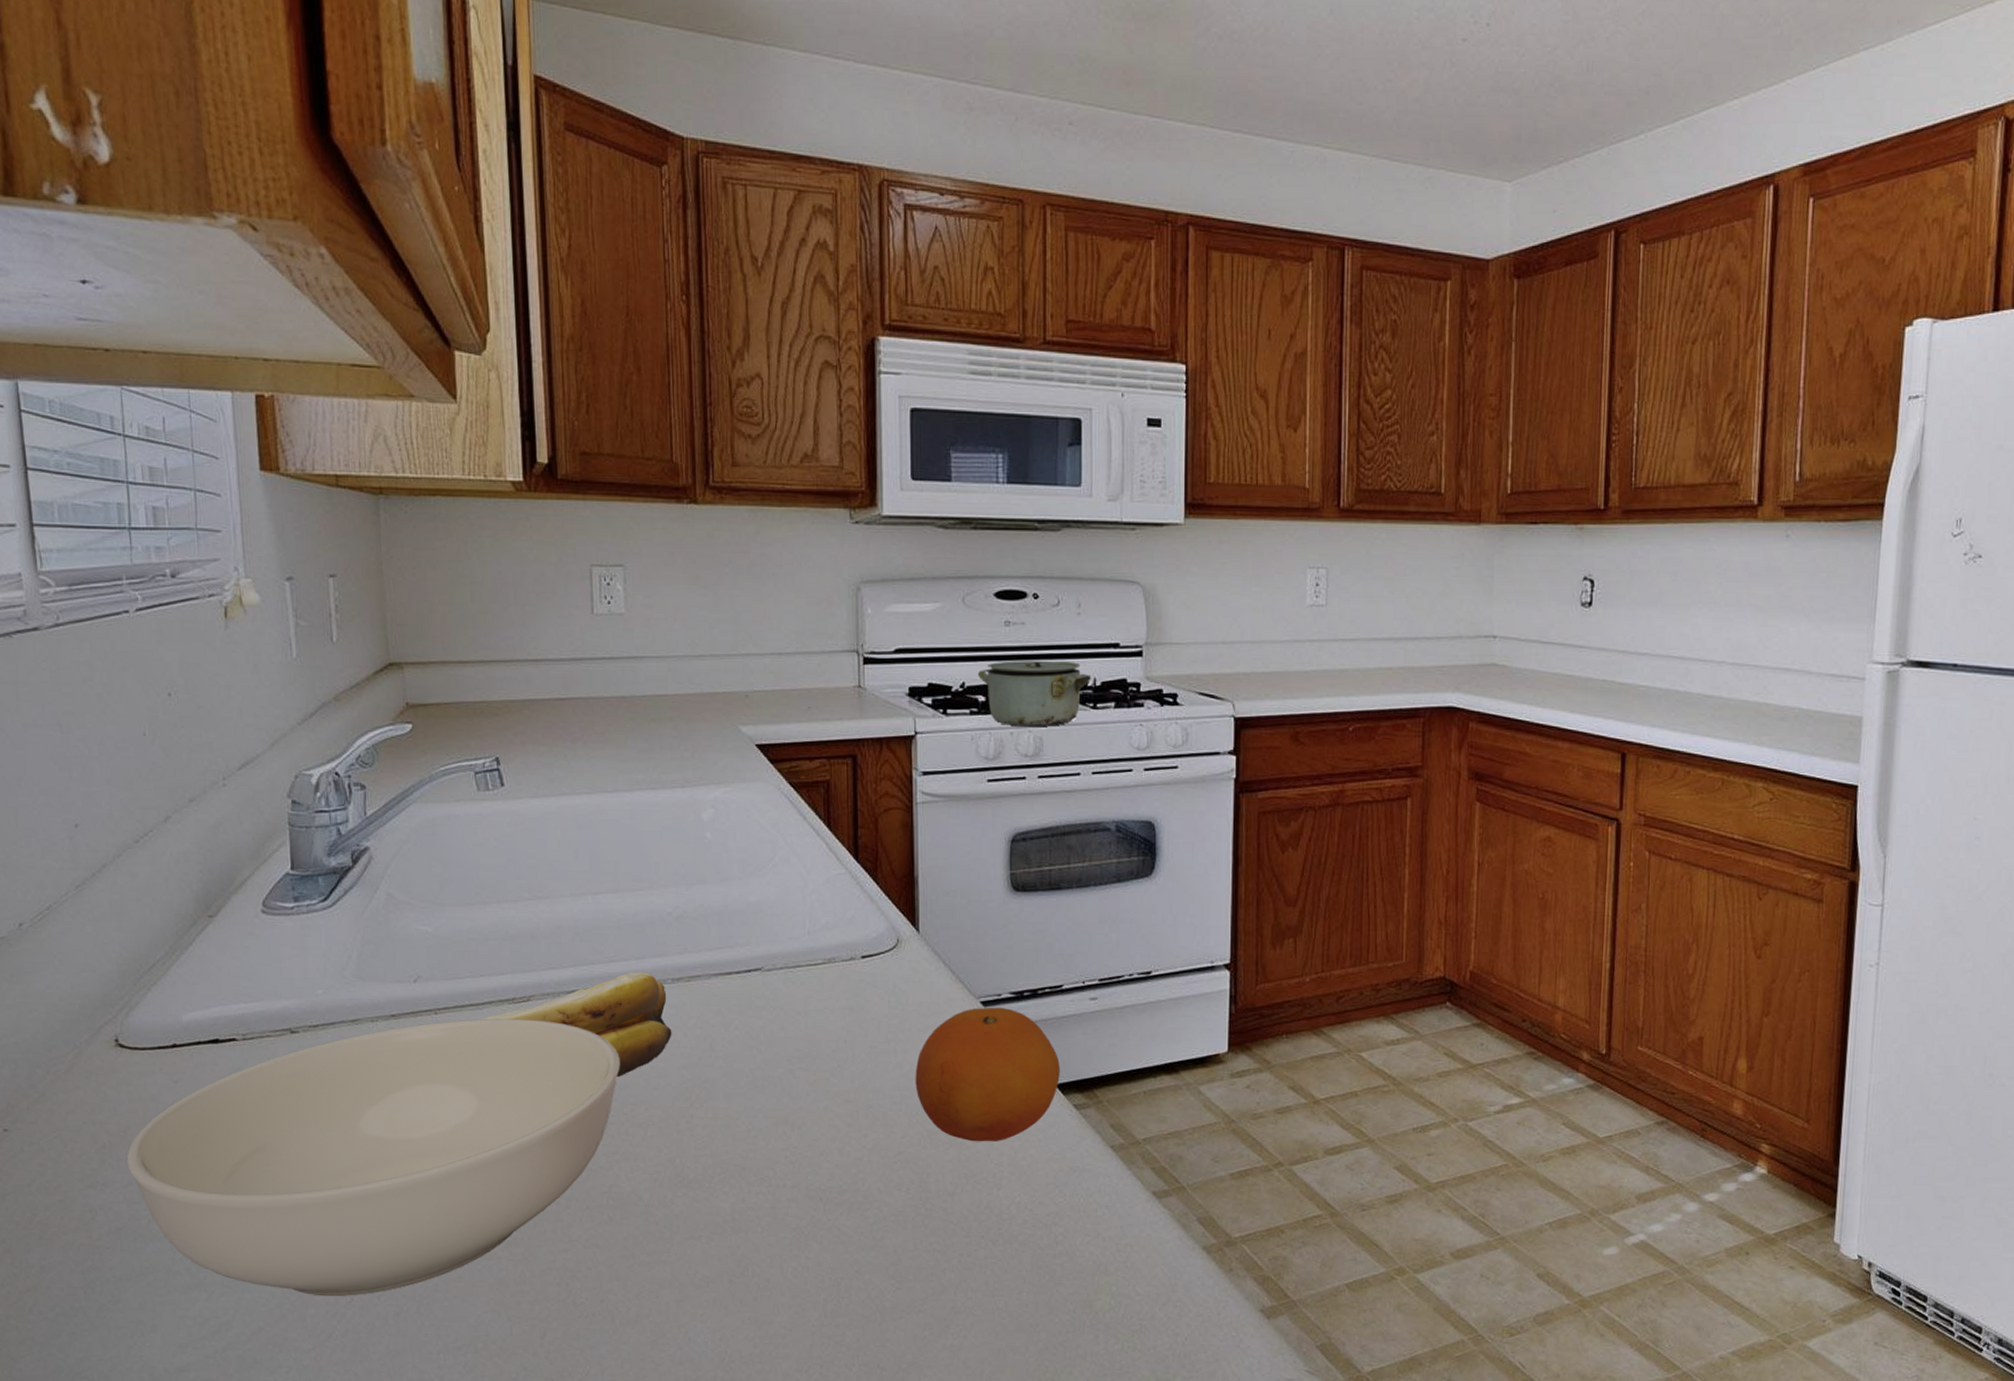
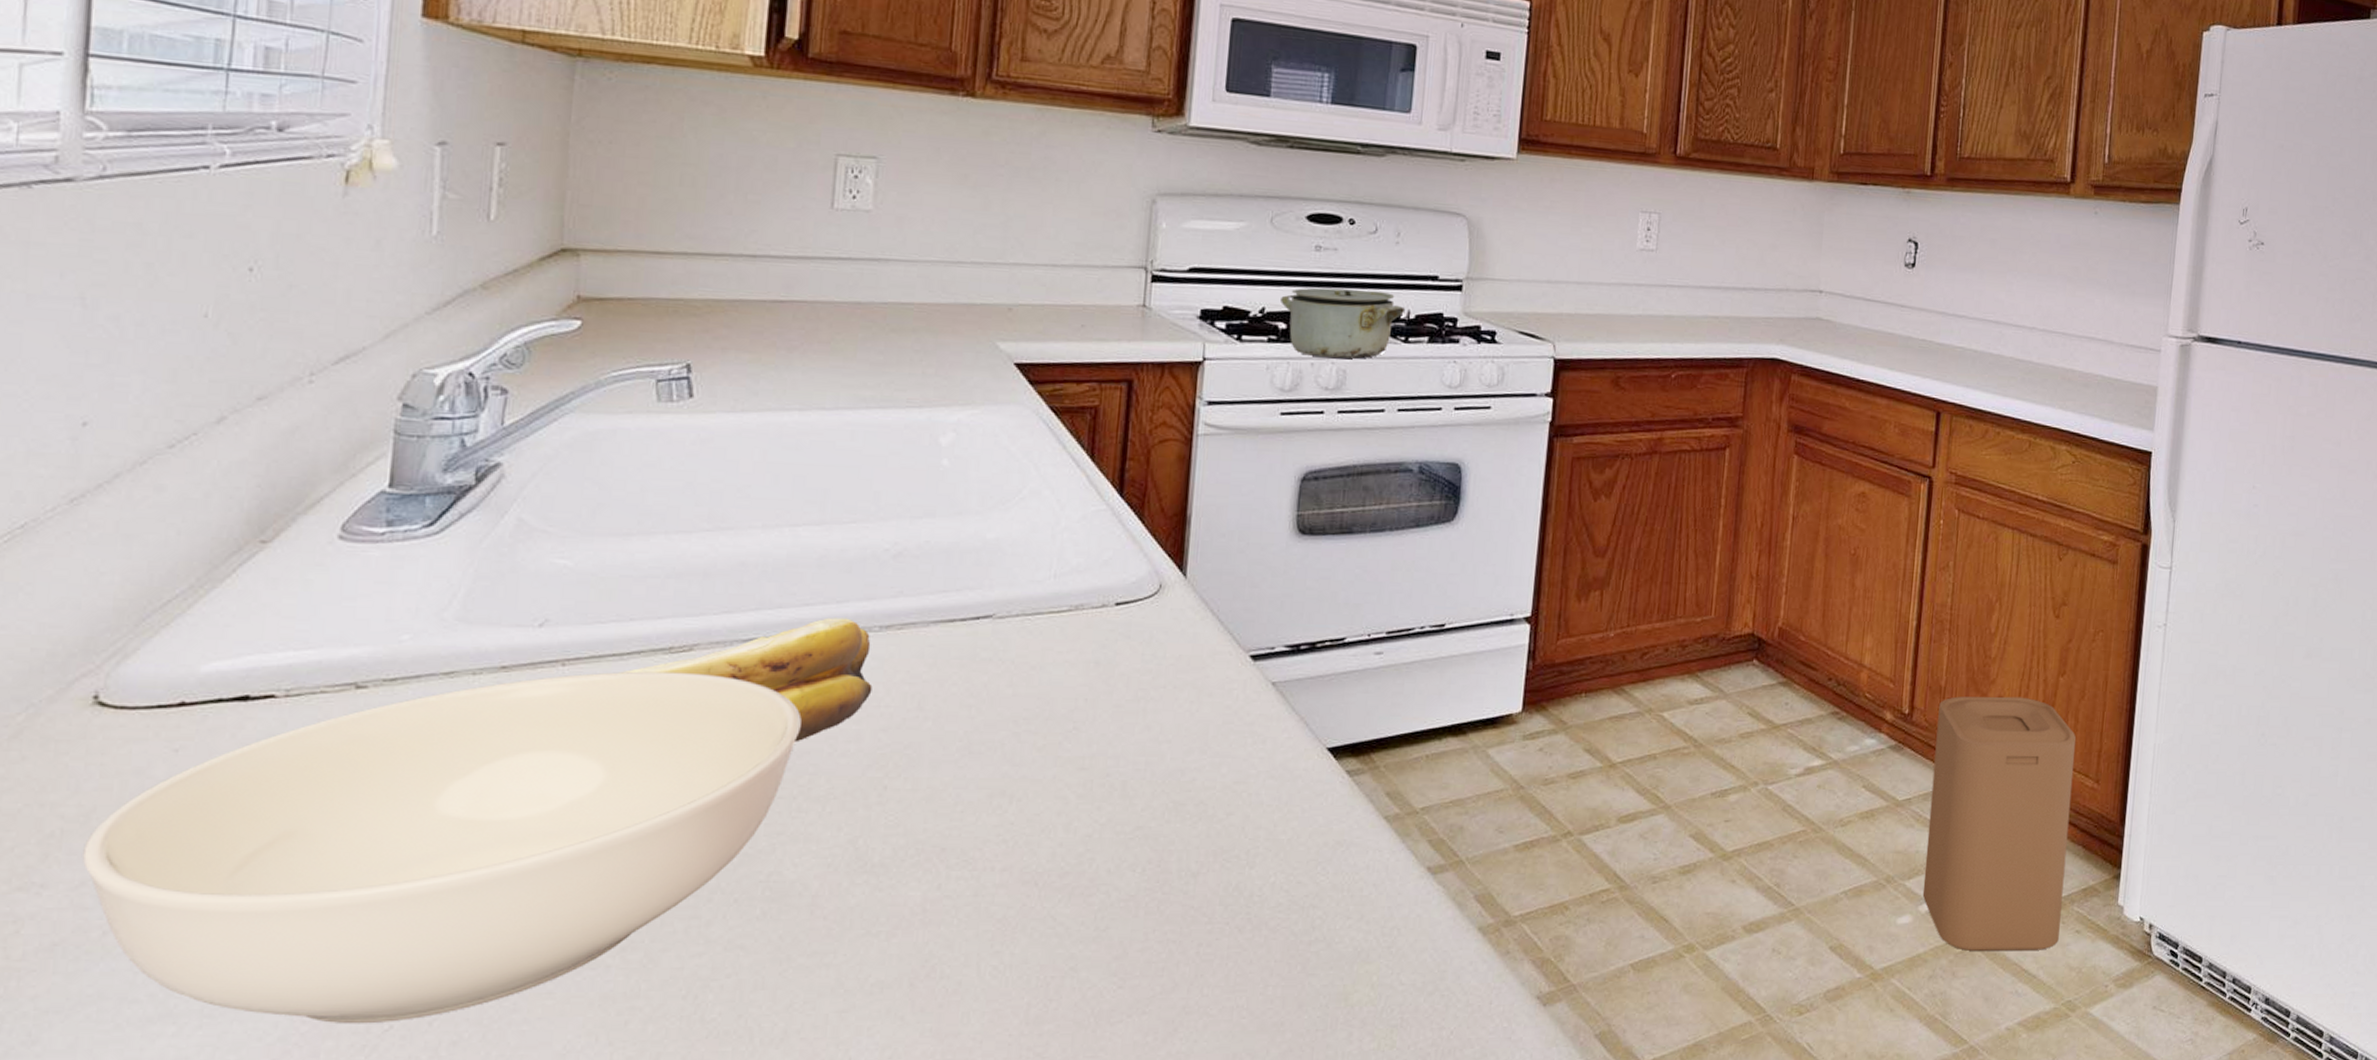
fruit: present [915,1007,1060,1142] -> none [1164,661,1335,814]
trash can: none [1628,1036,1784,1284] -> present [1922,696,2077,951]

